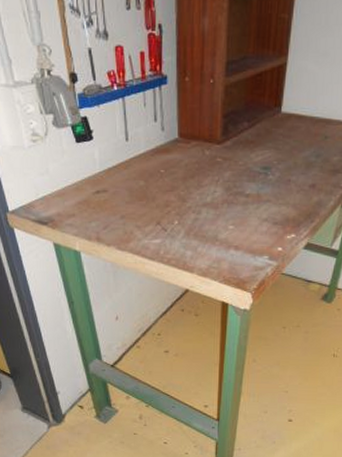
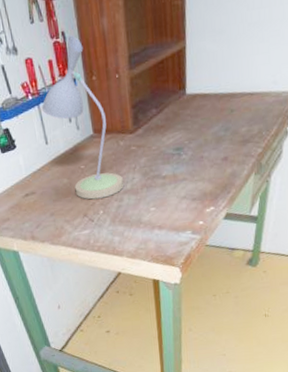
desk lamp: none [127,30,205,208] -> present [42,35,124,200]

